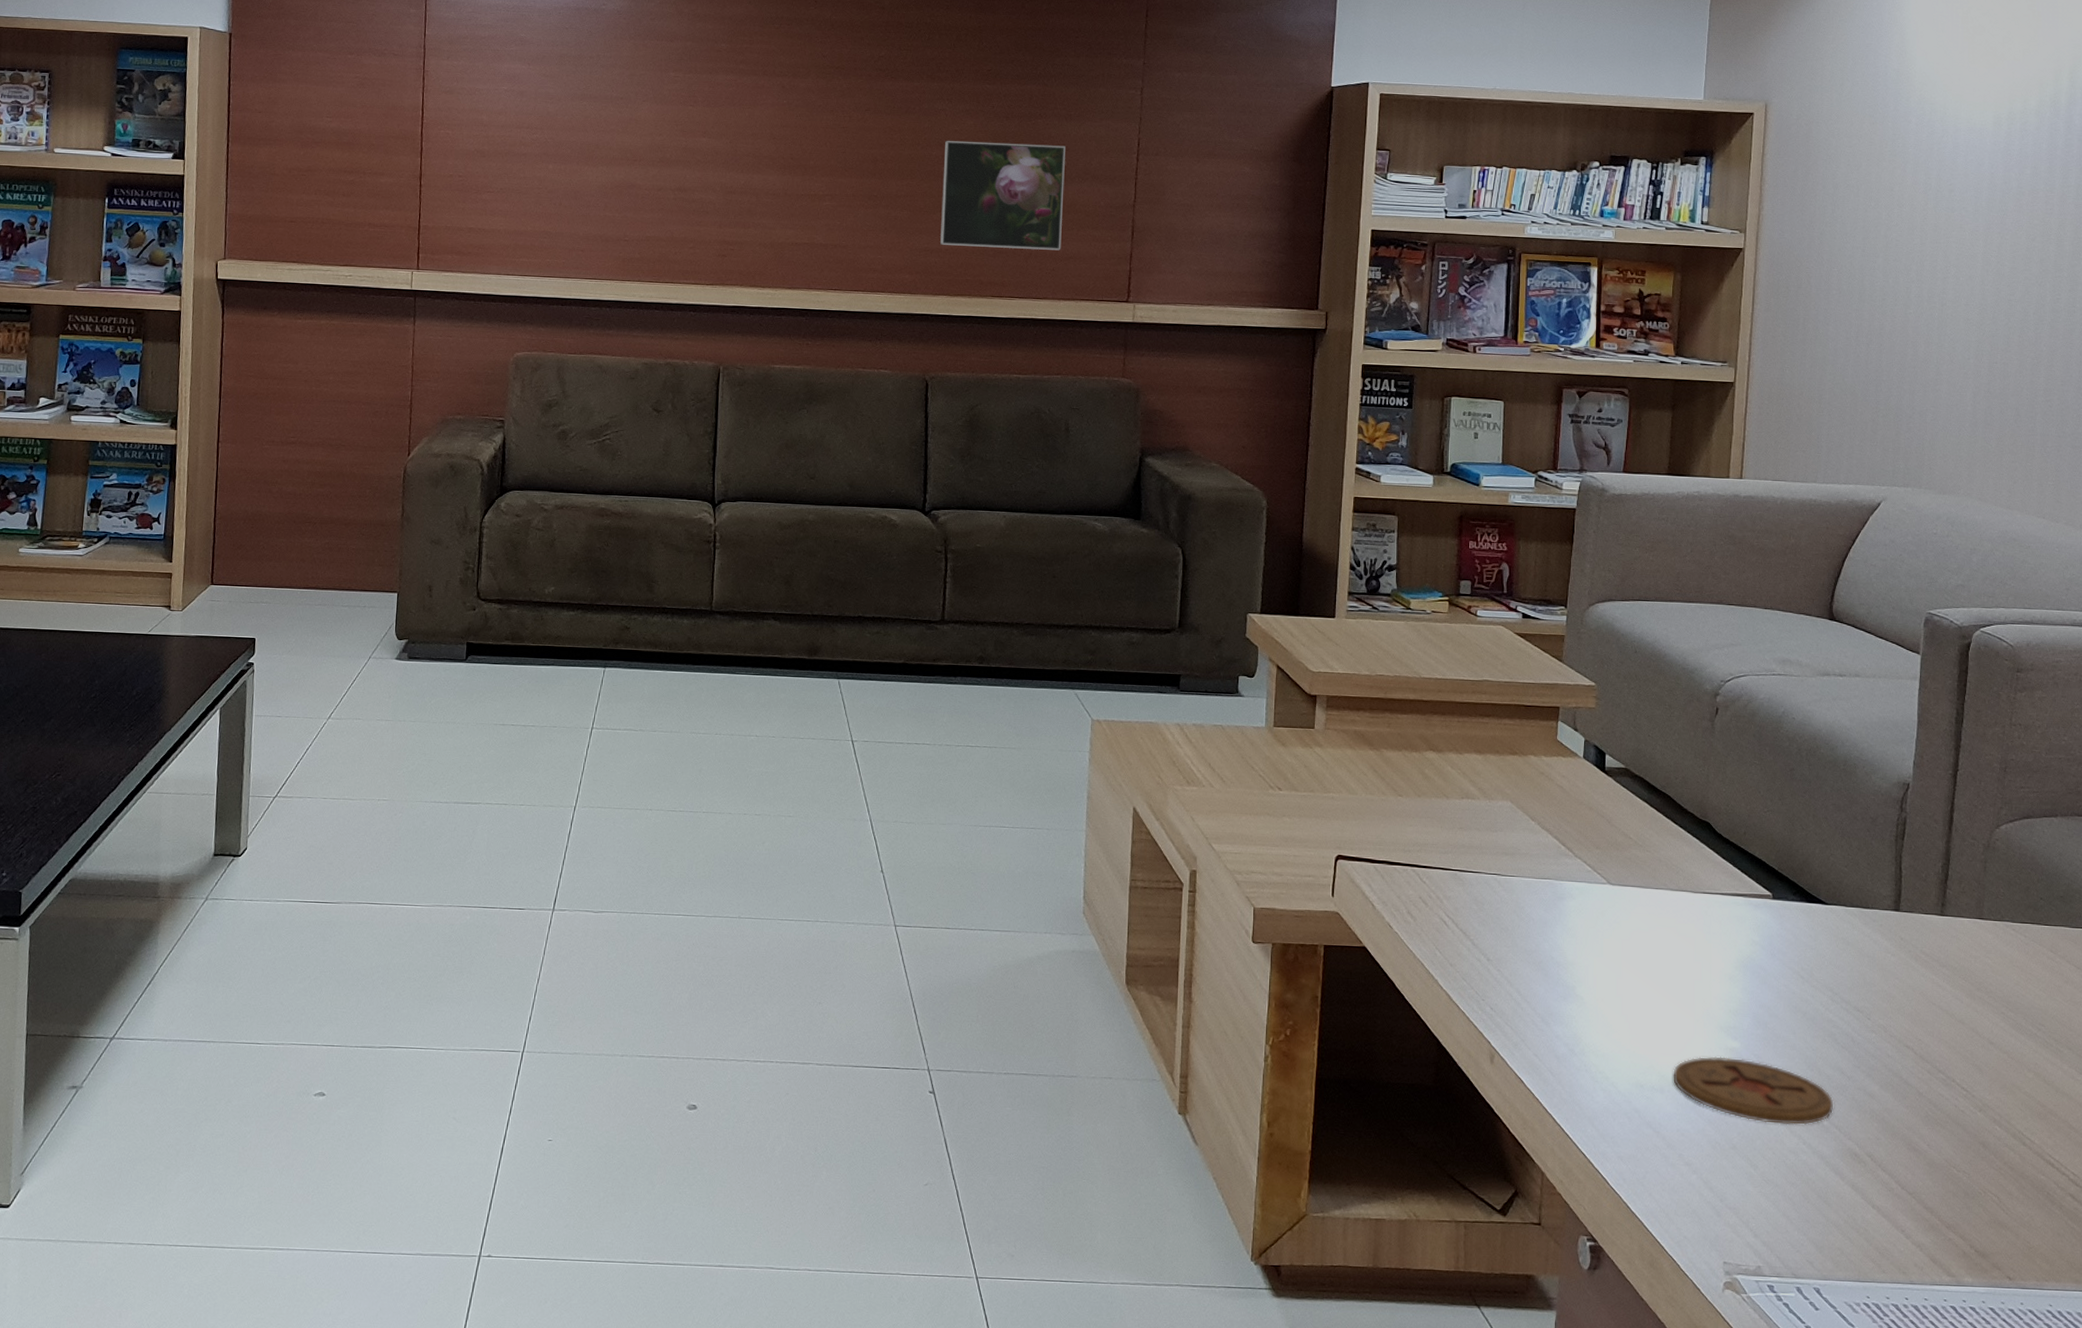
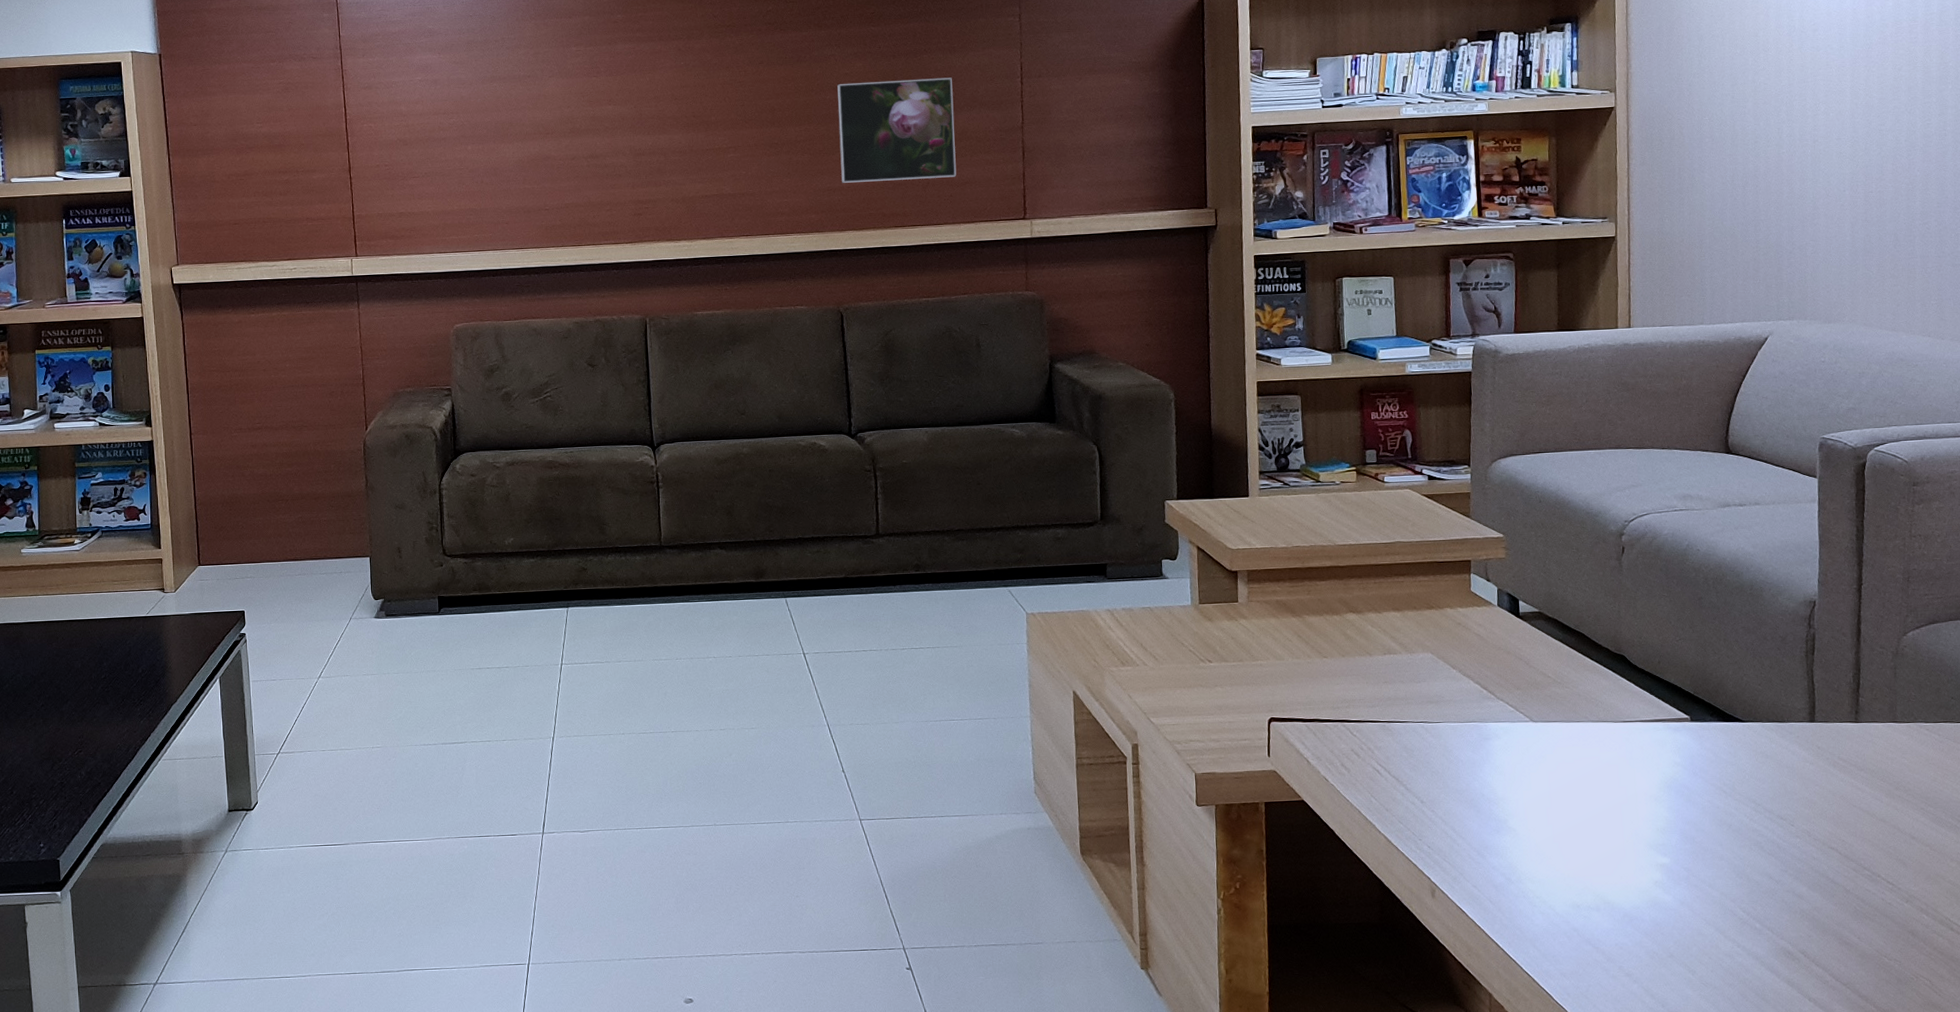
coaster: present [1673,1056,1834,1125] -> none [1607,872,1765,931]

